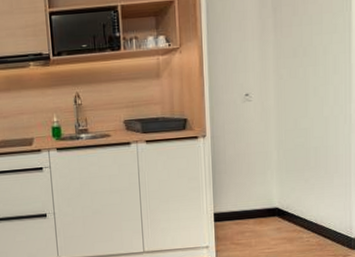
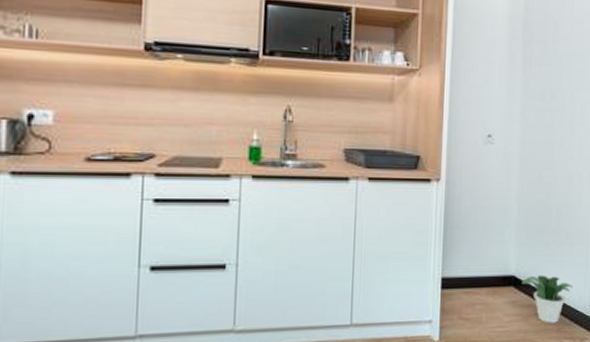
potted plant: none [285,205,334,245] -> present [521,275,573,324]

